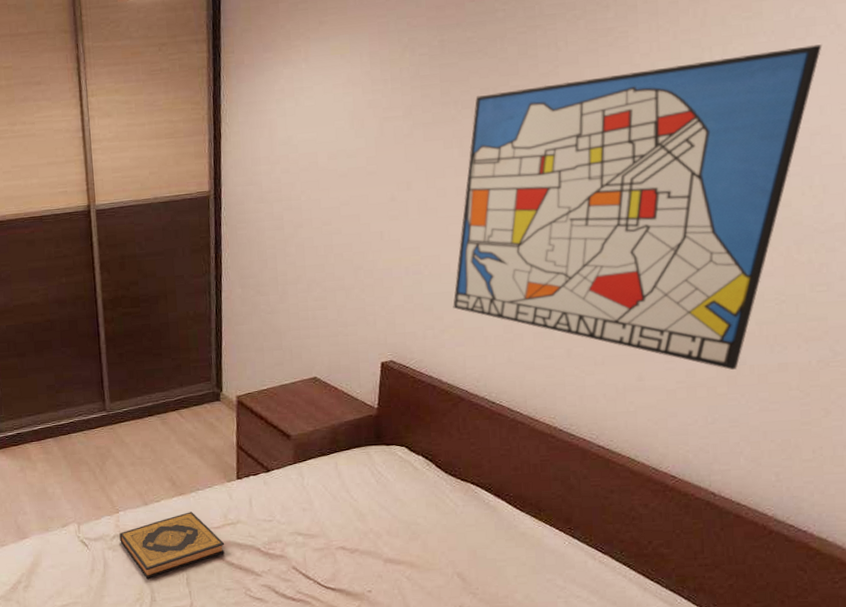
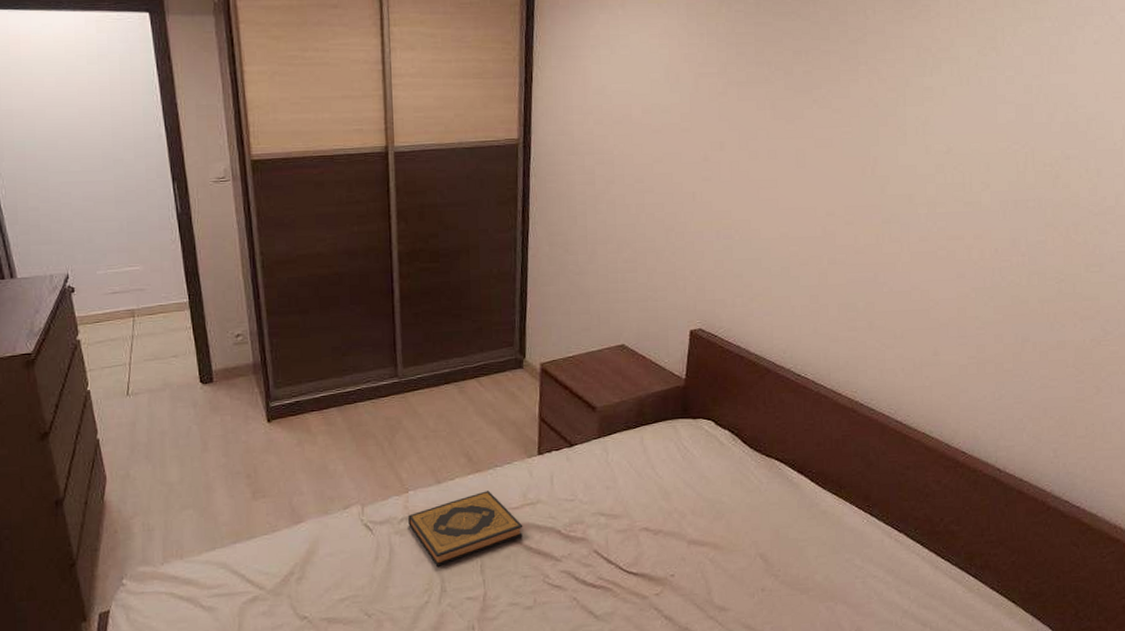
wall art: present [453,44,822,370] -> none [762,34,1098,346]

